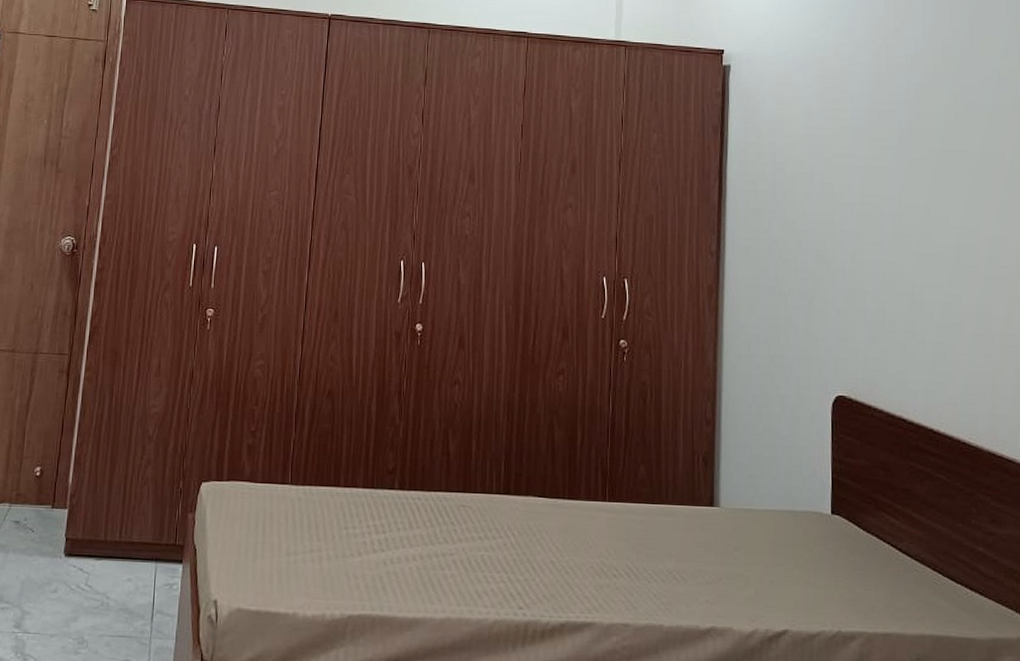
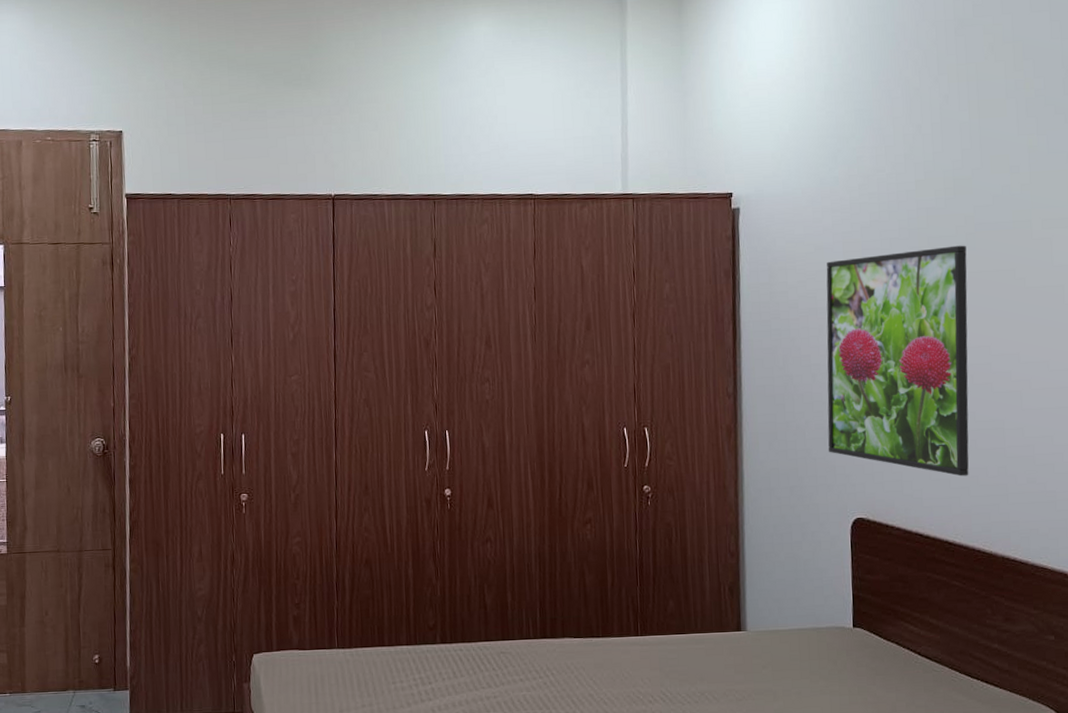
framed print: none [810,123,956,362] -> present [826,245,969,477]

